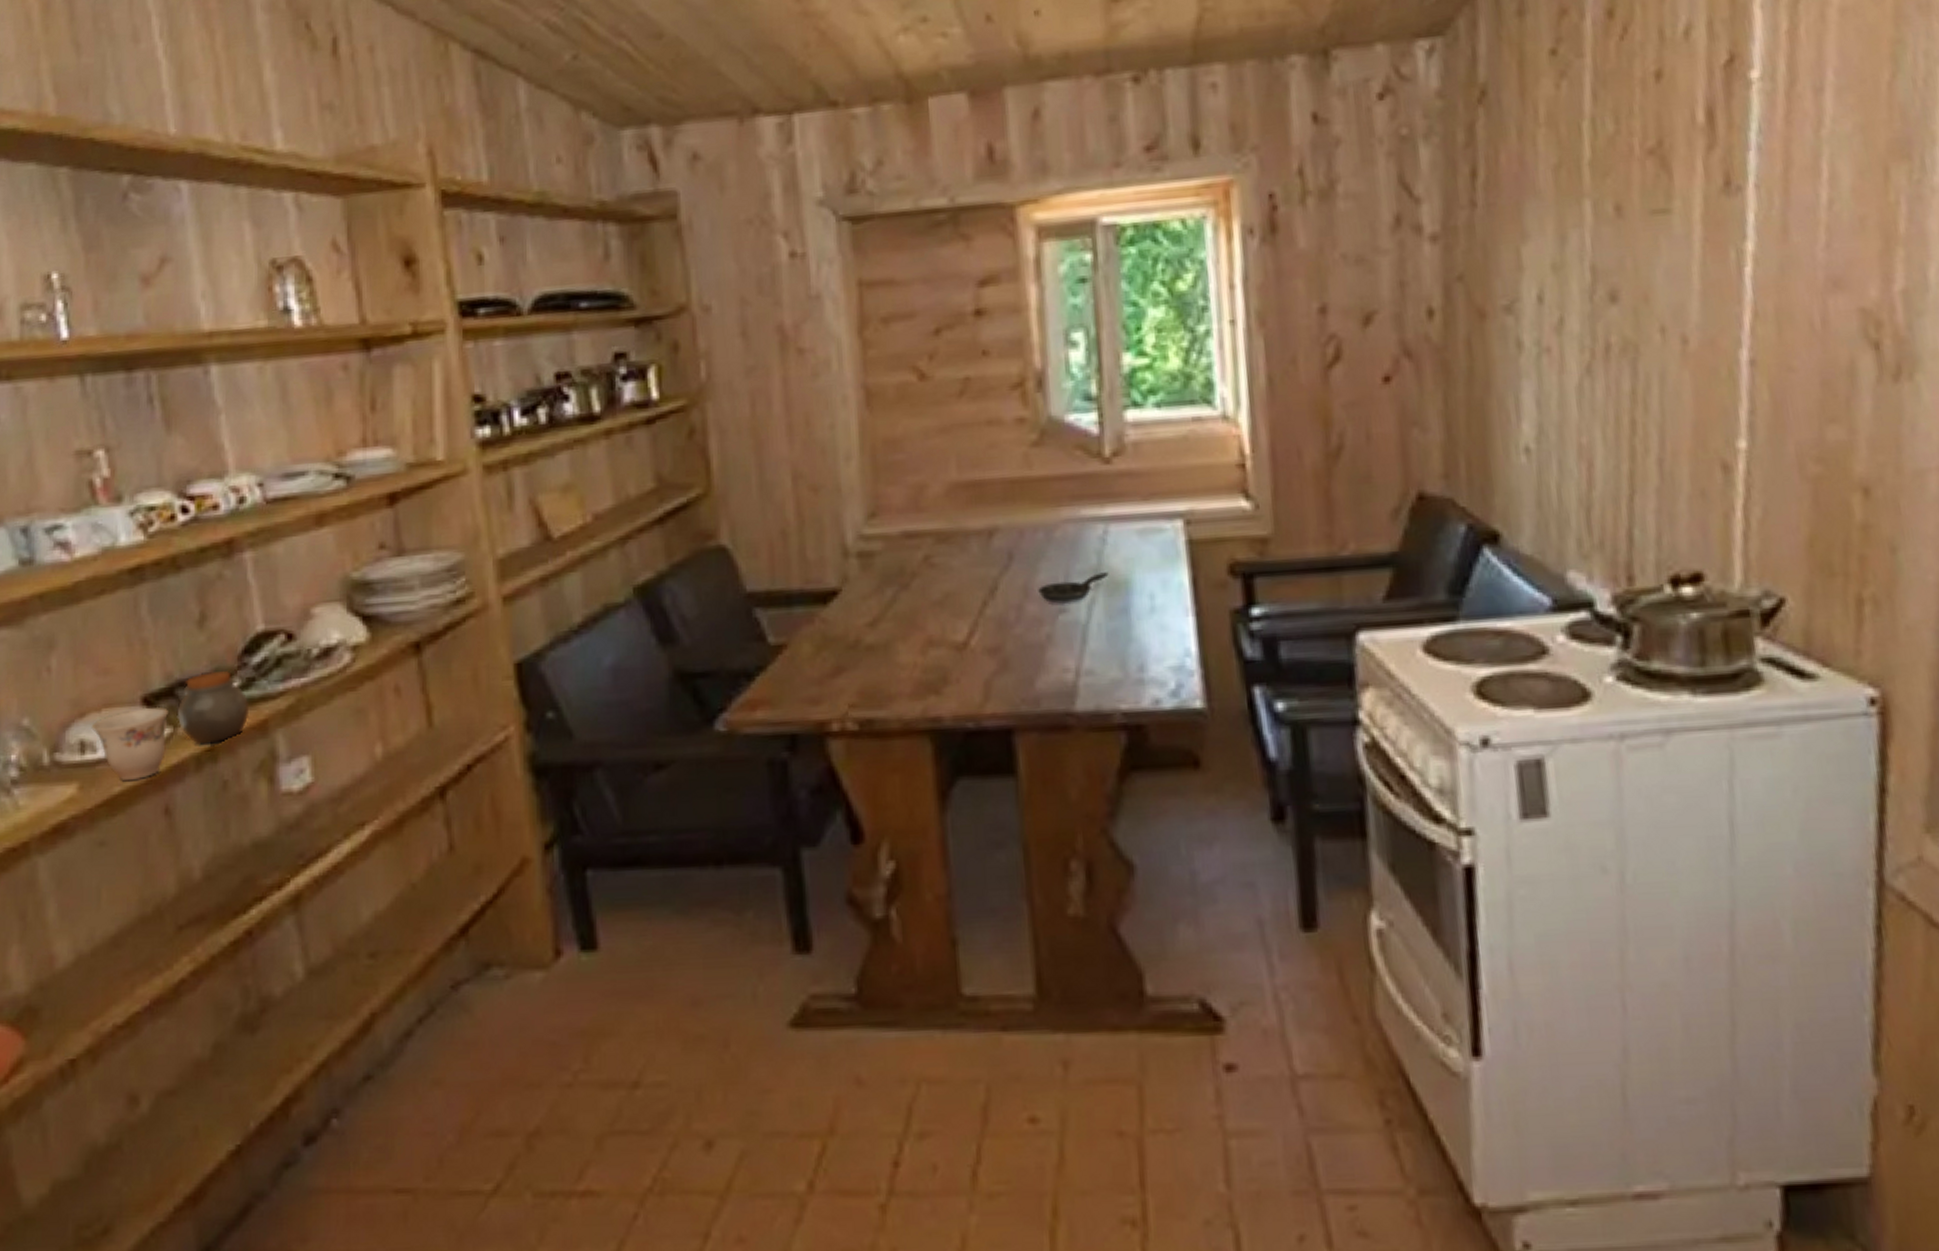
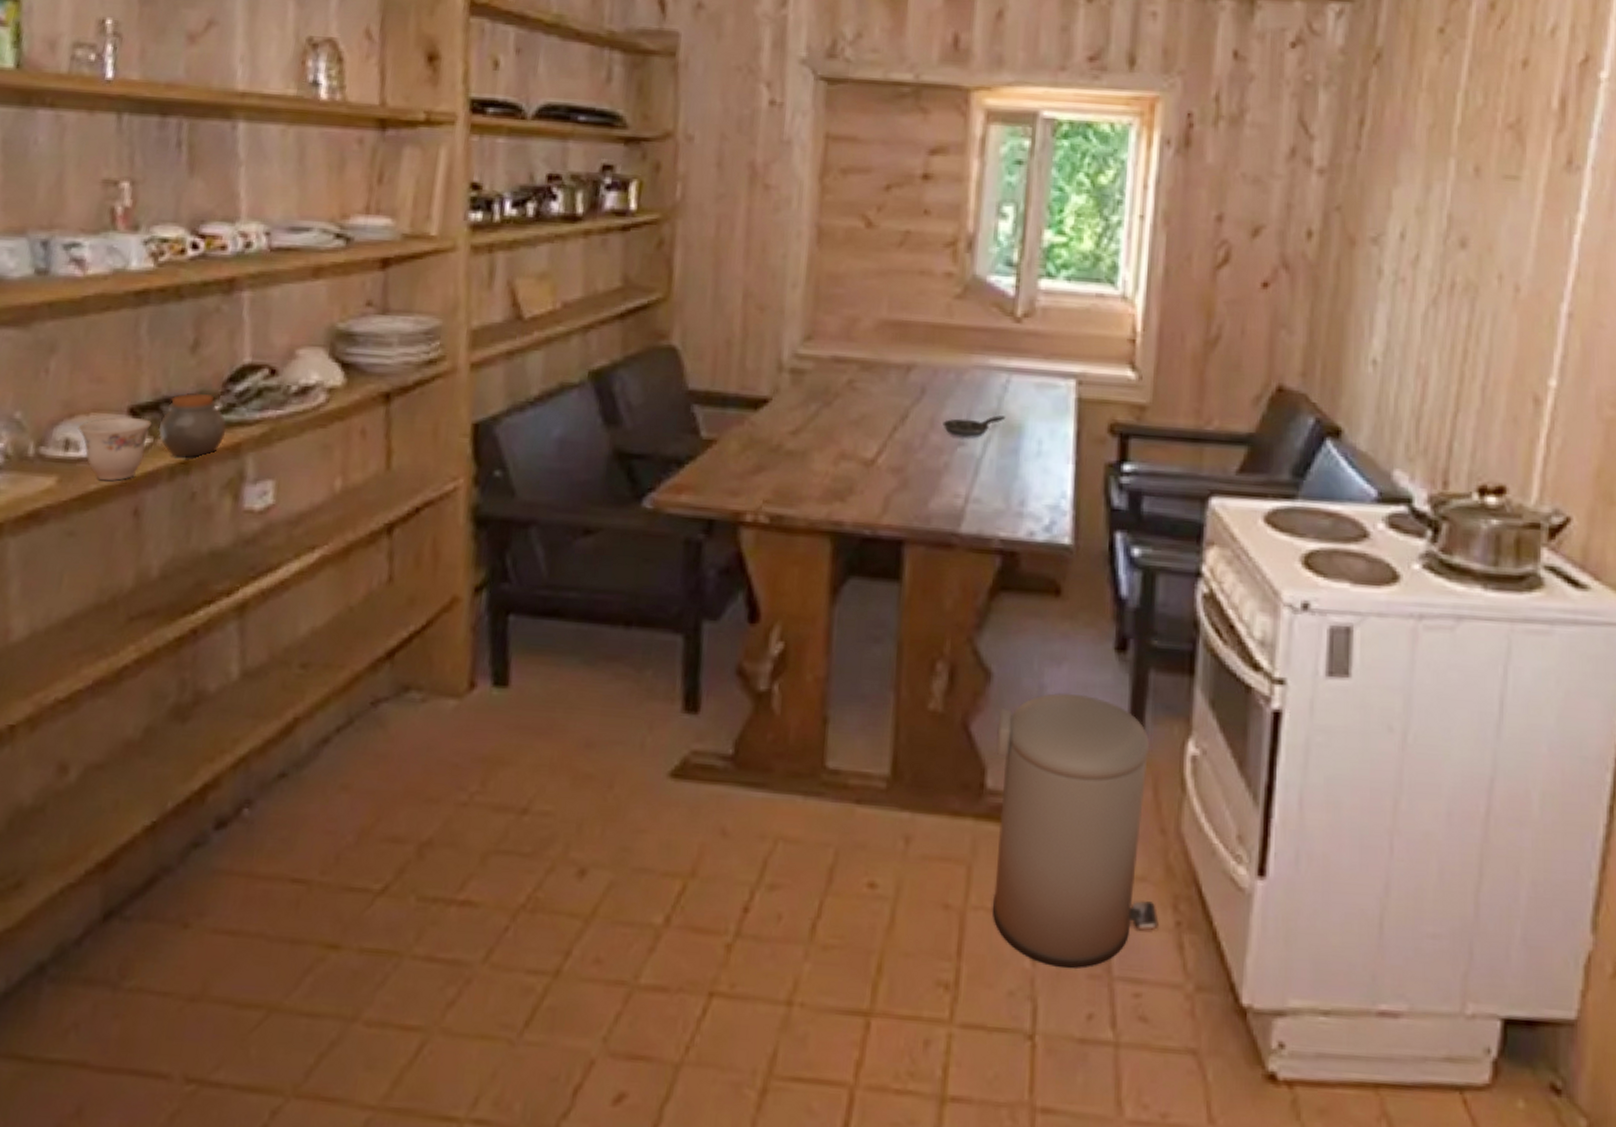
pedal bin: none [1149,875,1366,1188] -> present [993,693,1159,970]

